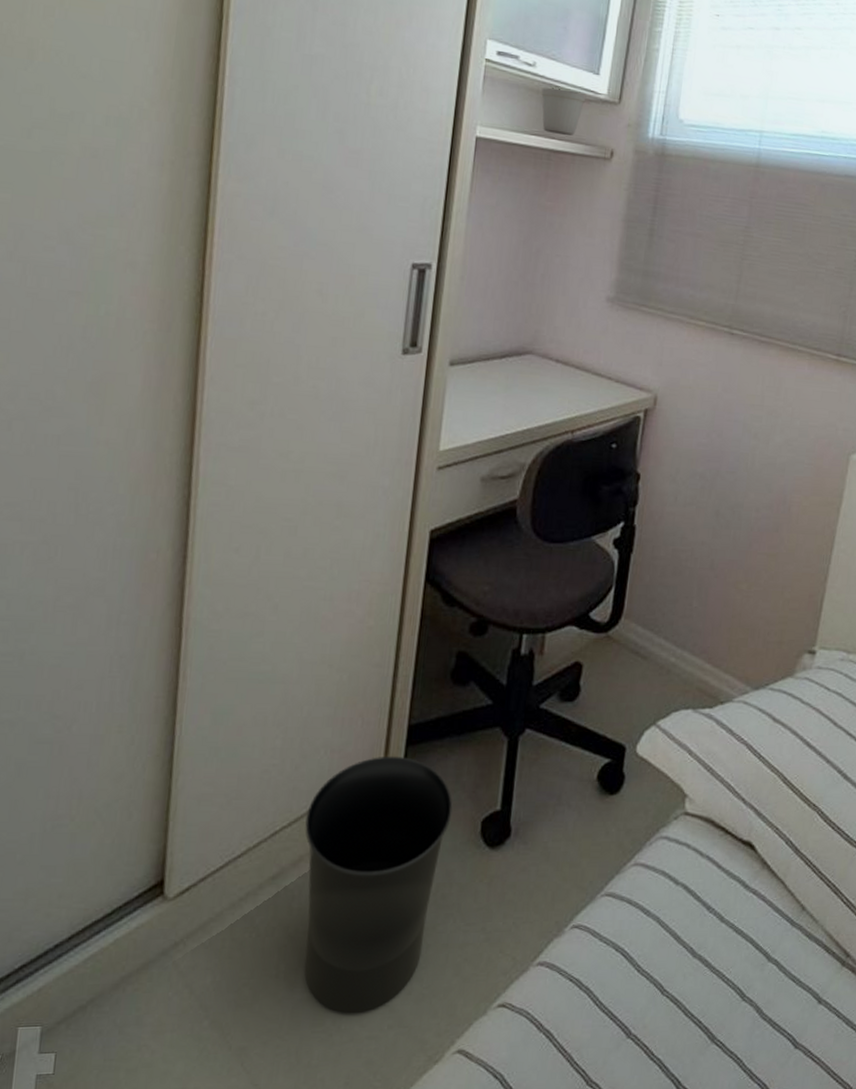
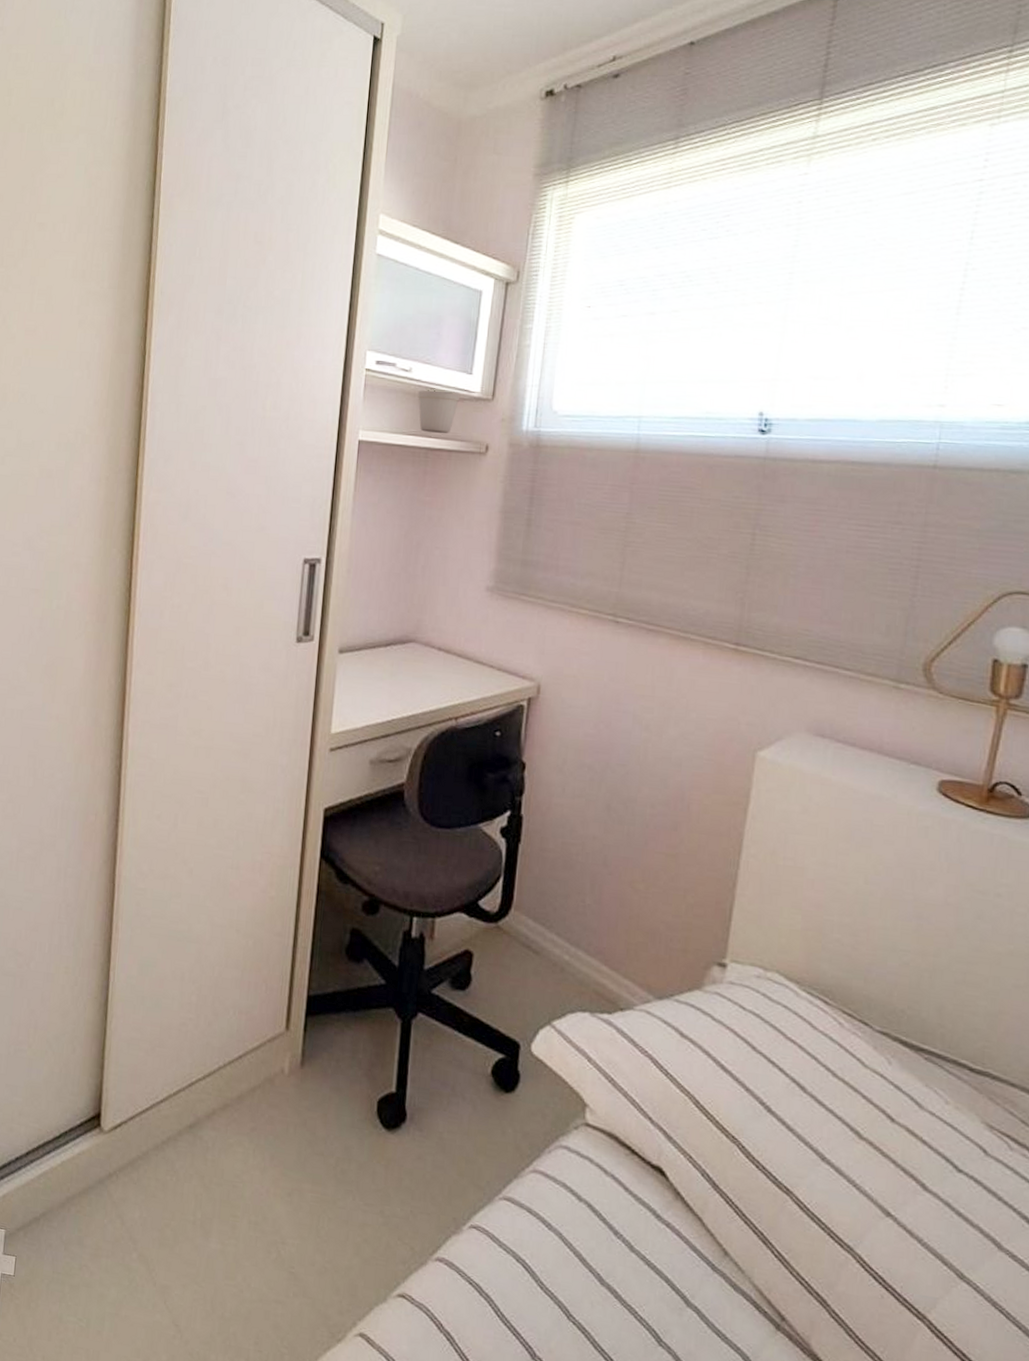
waste bin: present [304,756,453,1014] -> none [217,1023,350,1275]

